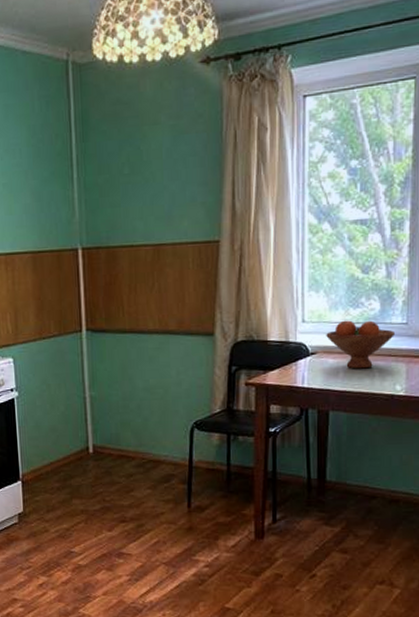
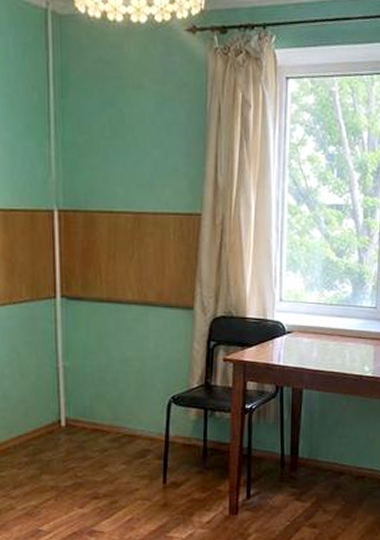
fruit bowl: present [326,320,396,369] -> none [302,301,366,349]

